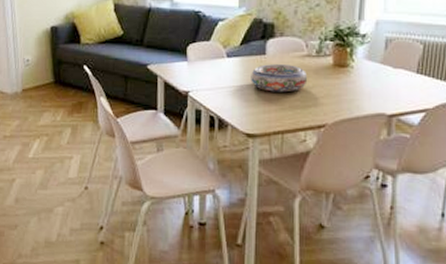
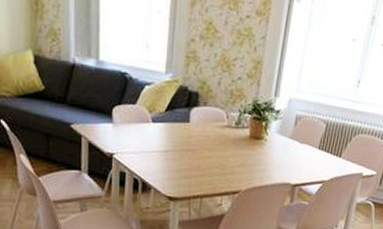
bowl: present [251,64,308,93] -> none [174,132,227,160]

